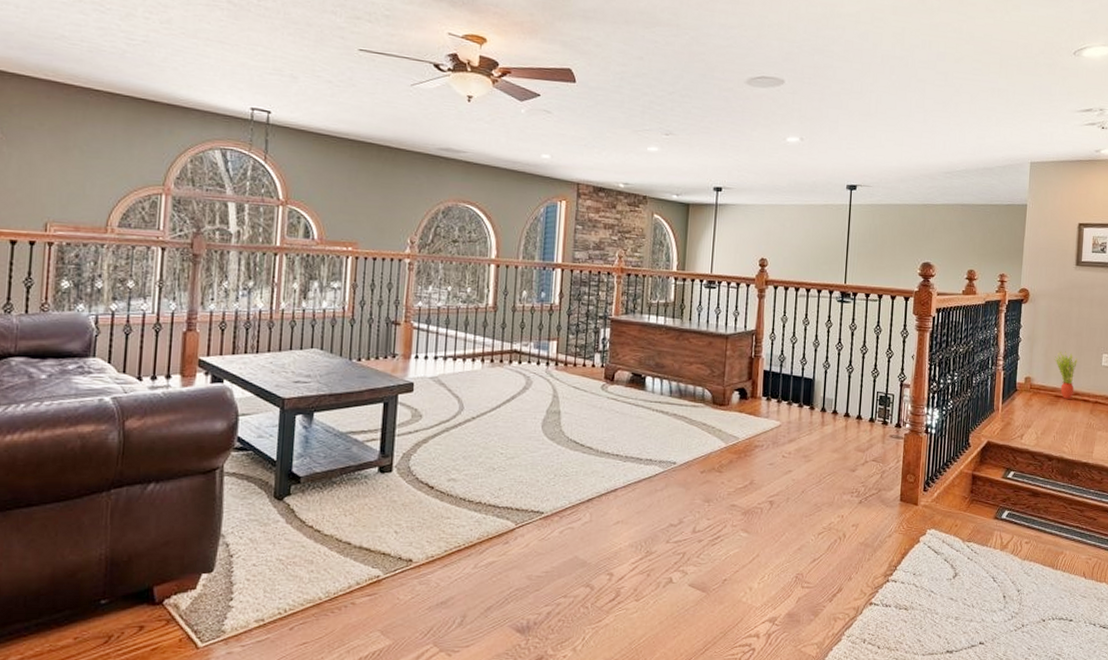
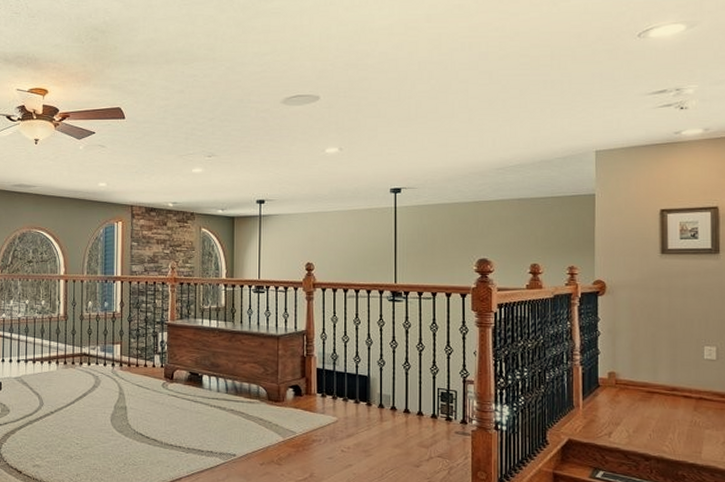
potted plant: present [1054,351,1077,399] -> none [642,344,672,395]

